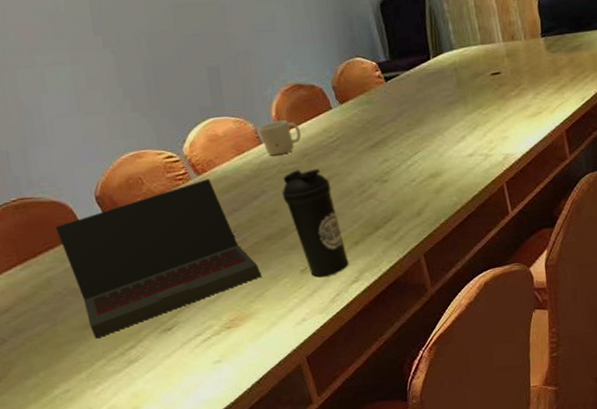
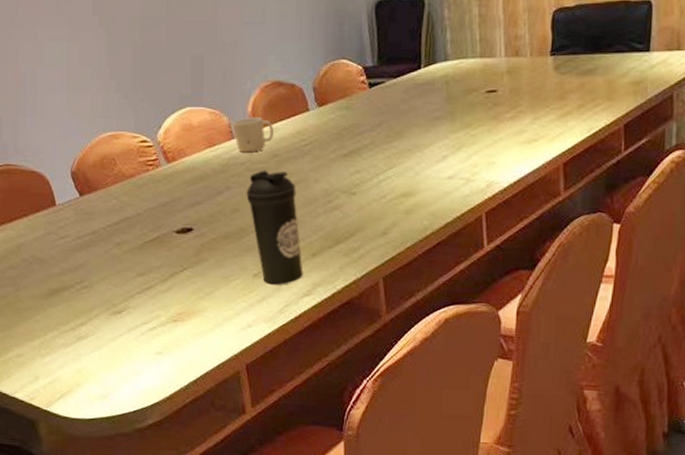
laptop: present [55,178,261,339] -> none [32,168,213,310]

